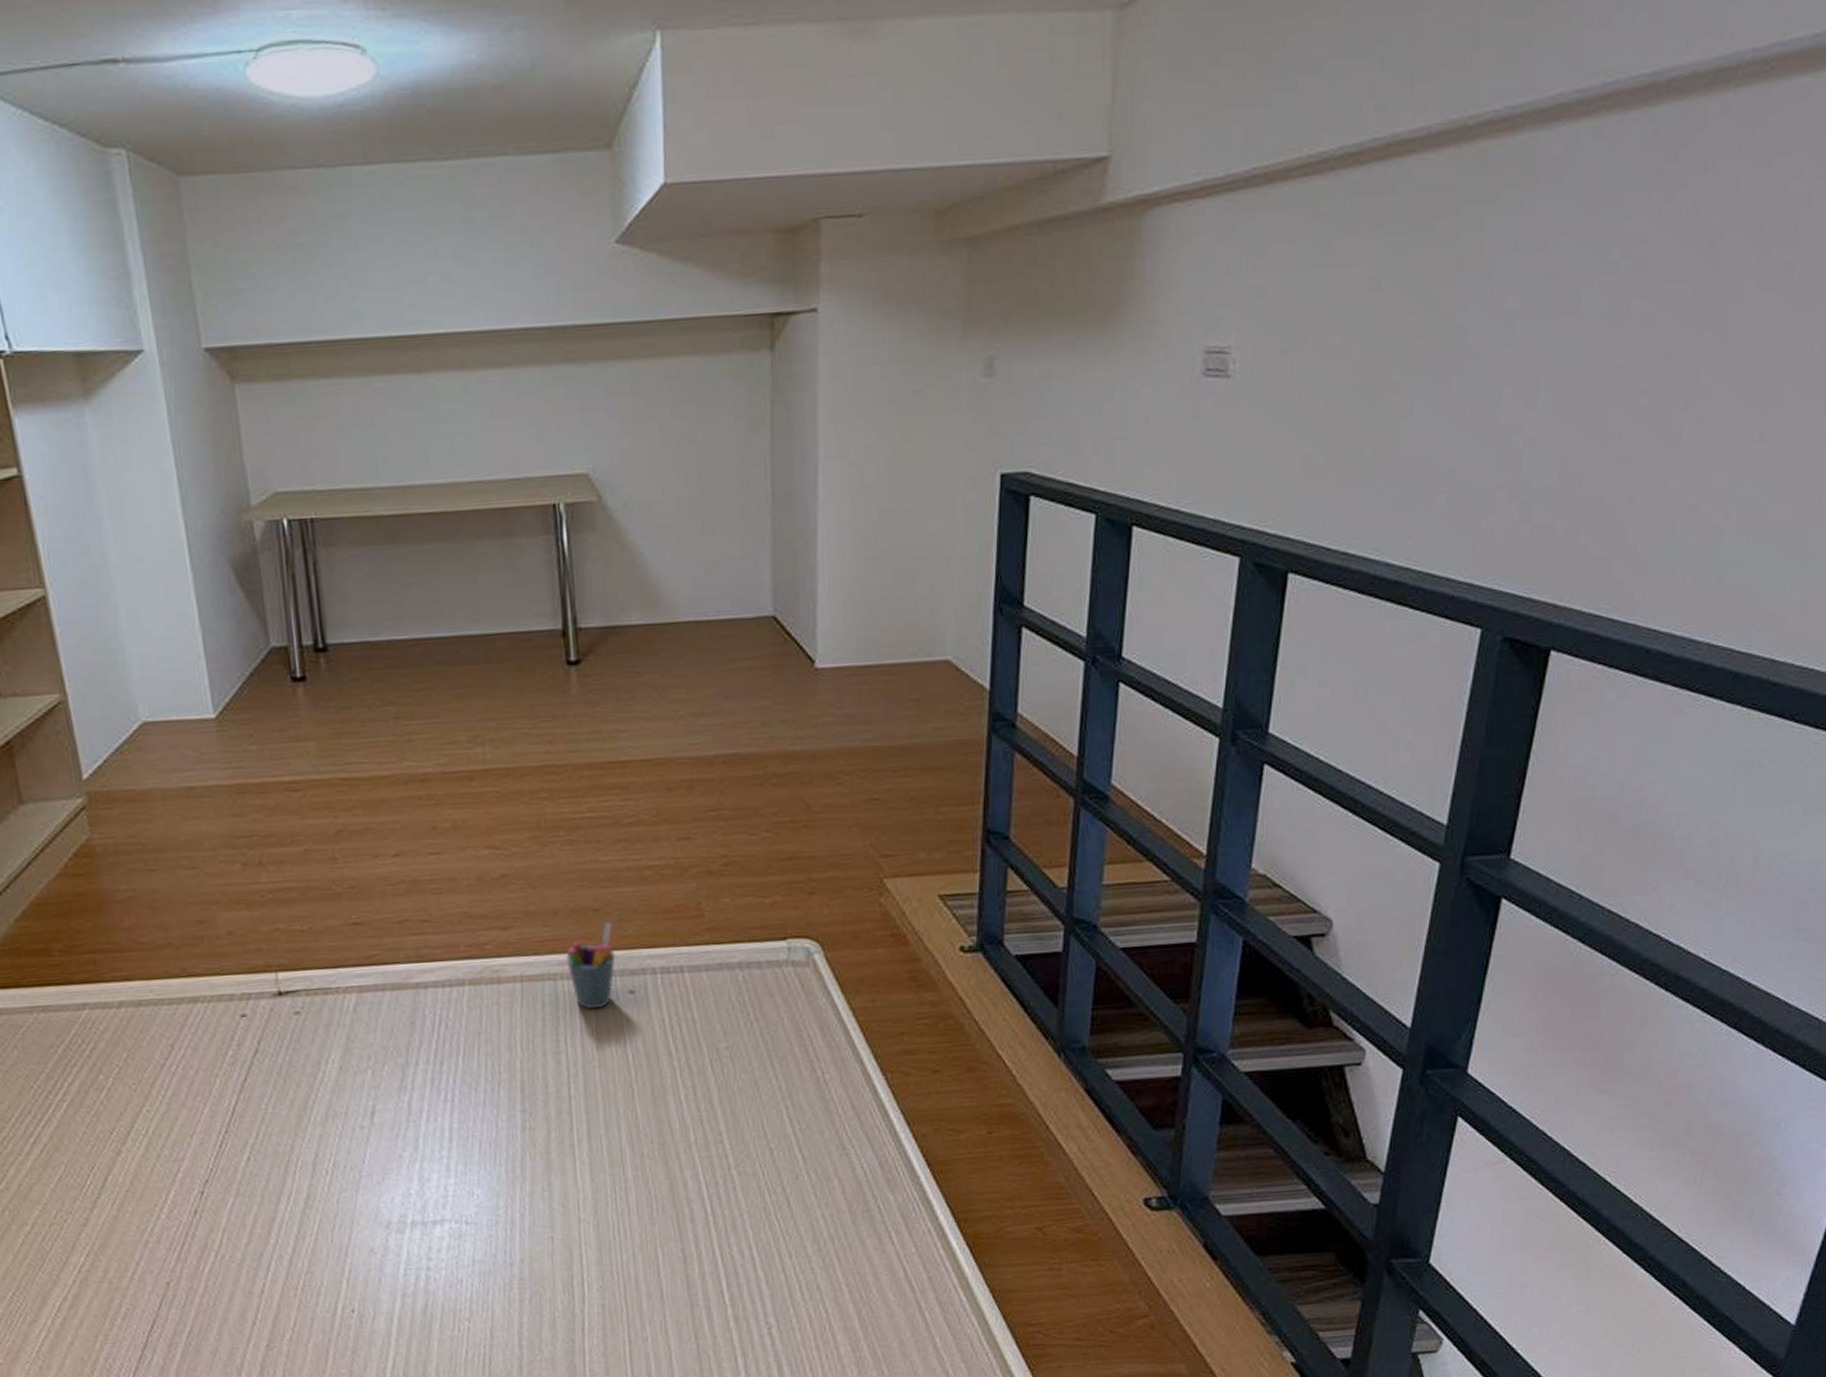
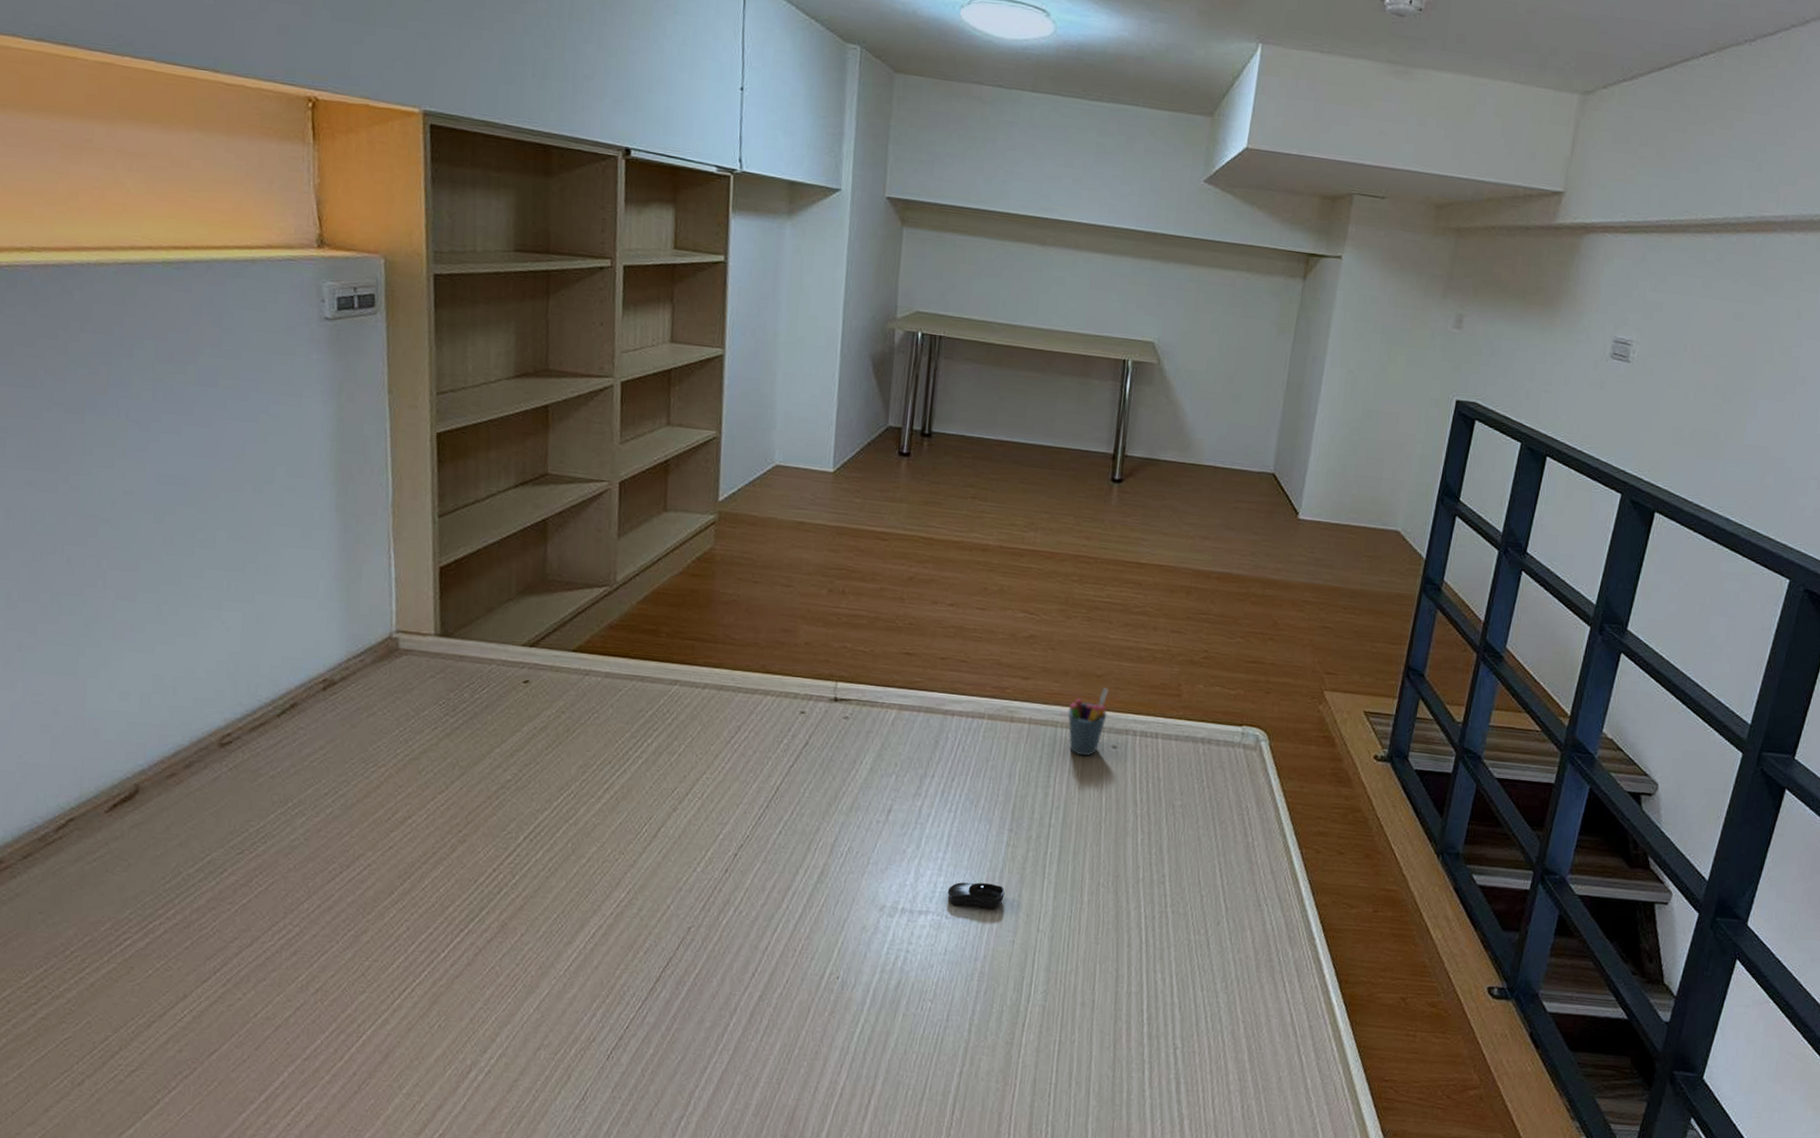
computer mouse: none [461,1176,531,1208] -> present [947,882,1005,908]

